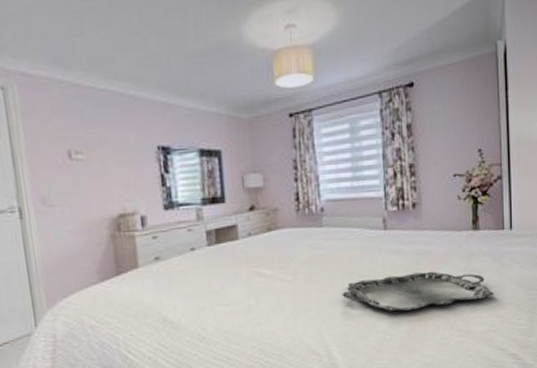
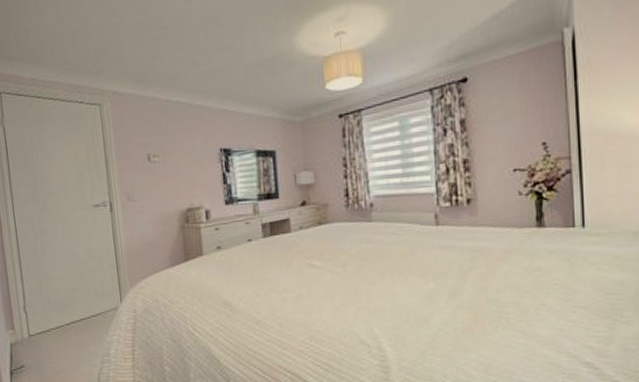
serving tray: present [342,271,494,312] -> none [392,269,563,309]

